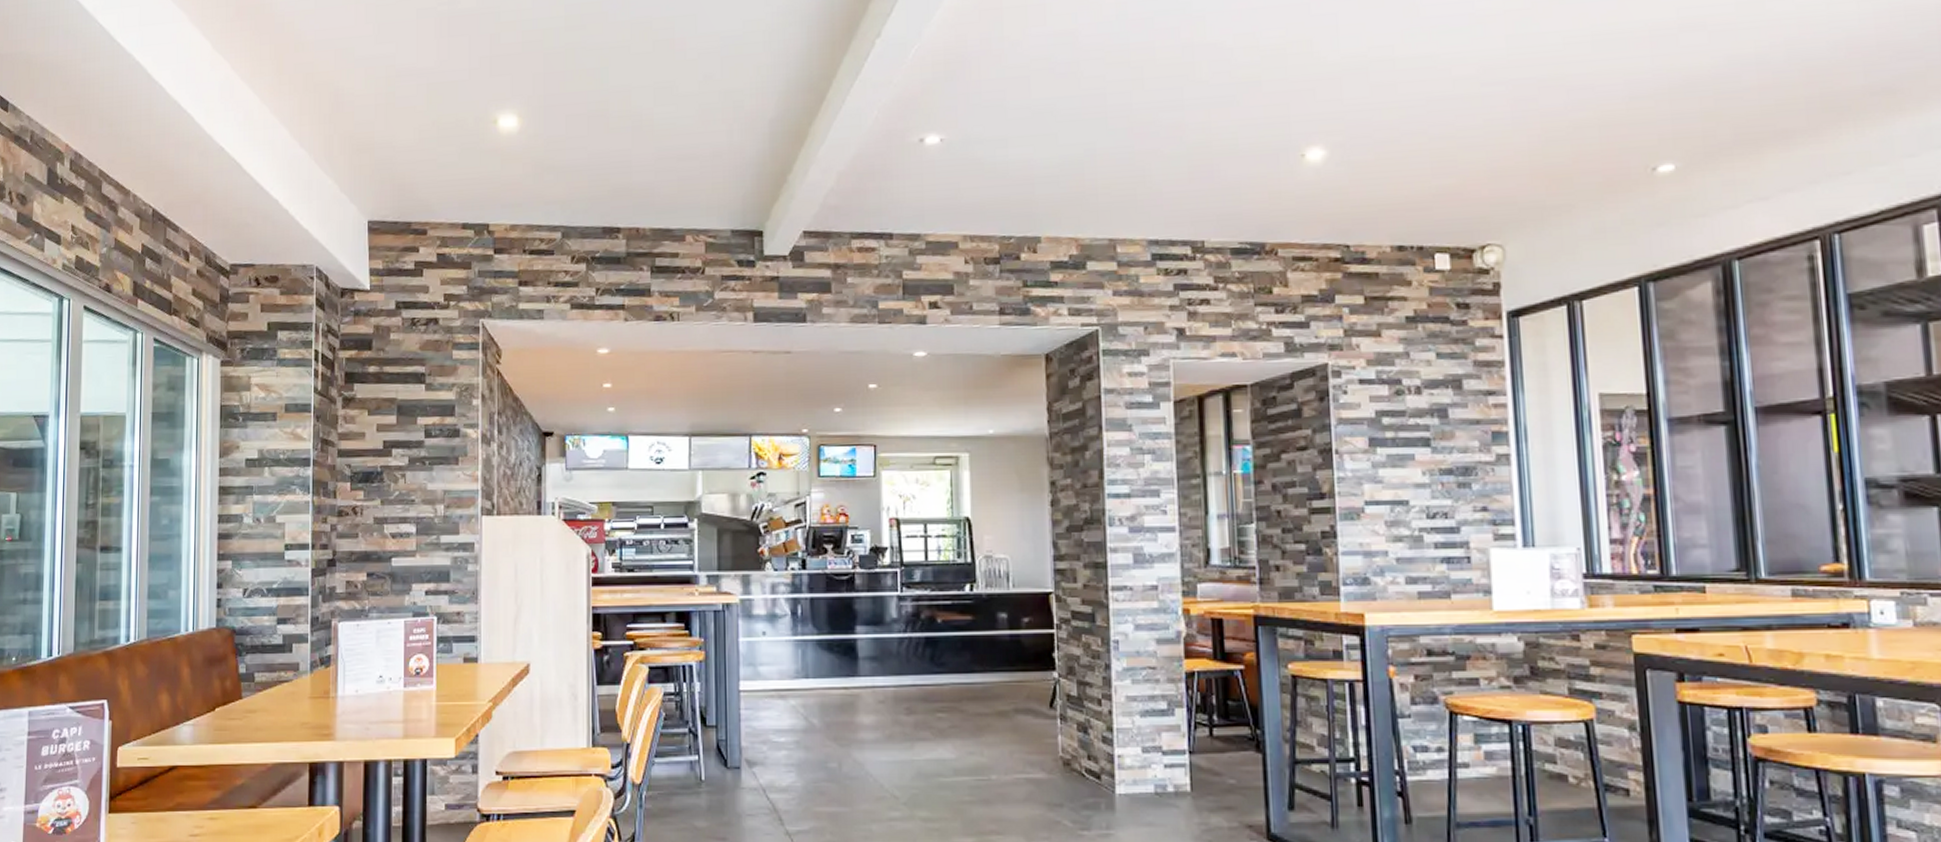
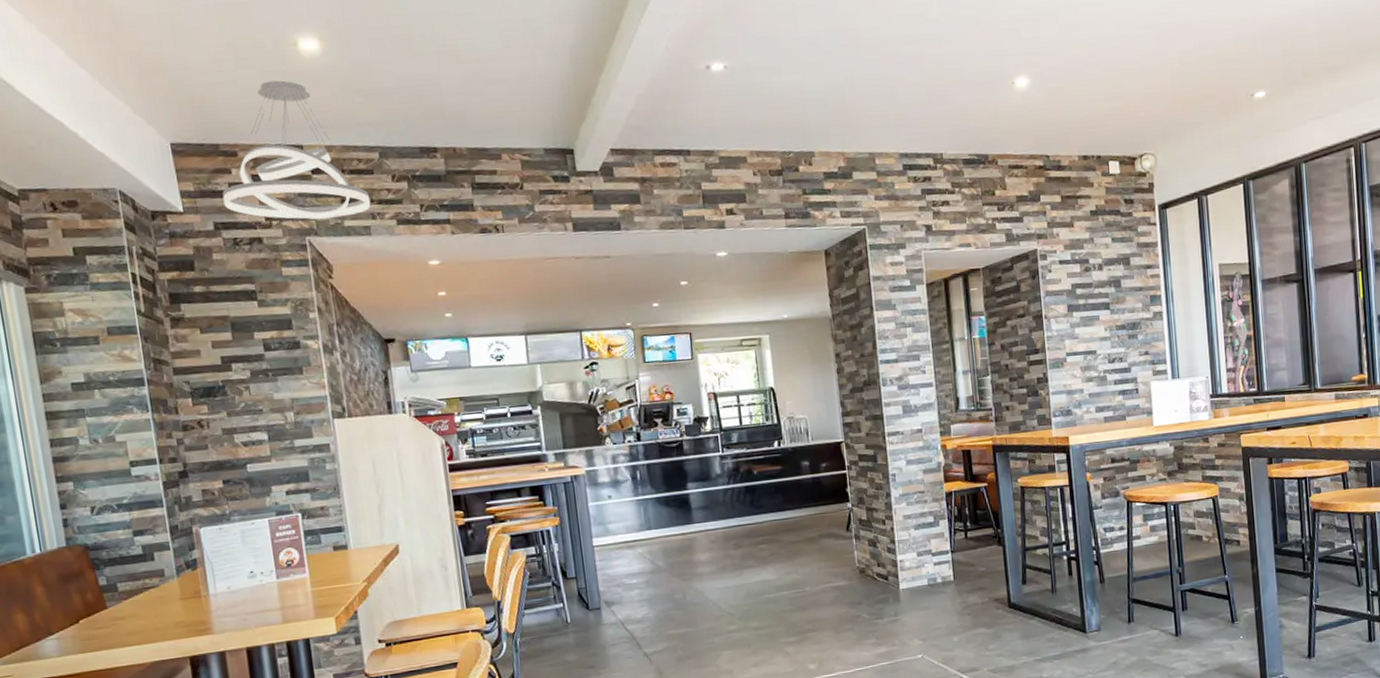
pendant light: none [408,158,547,302] -> present [222,80,371,220]

